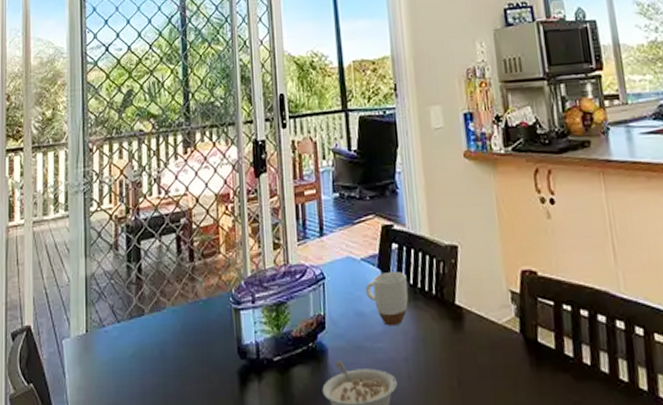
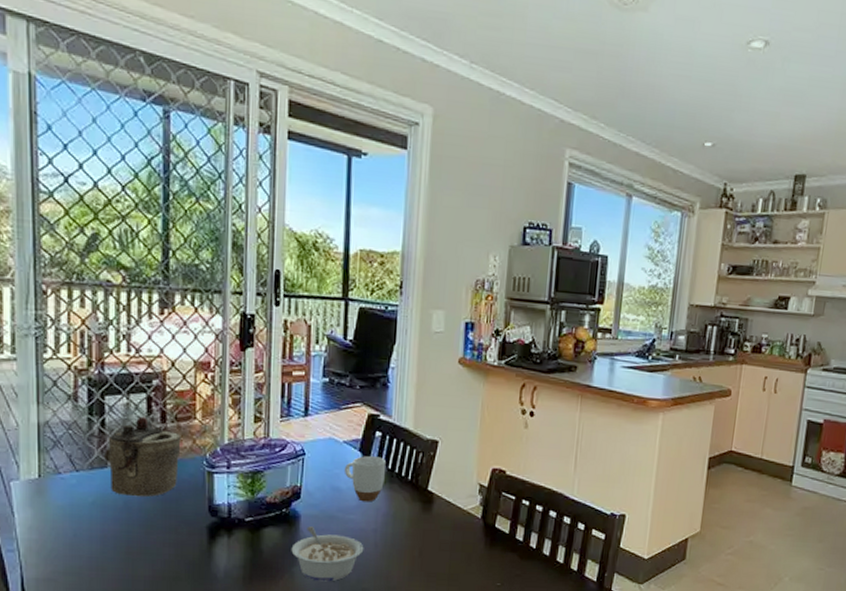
teapot: none [142,257,209,345] -> present [104,416,181,497]

